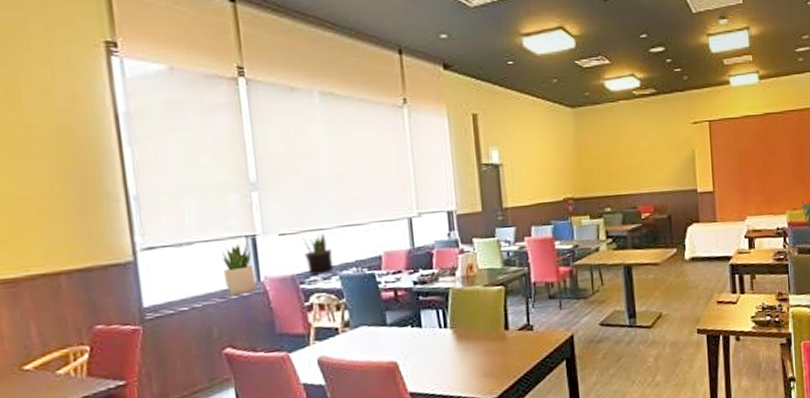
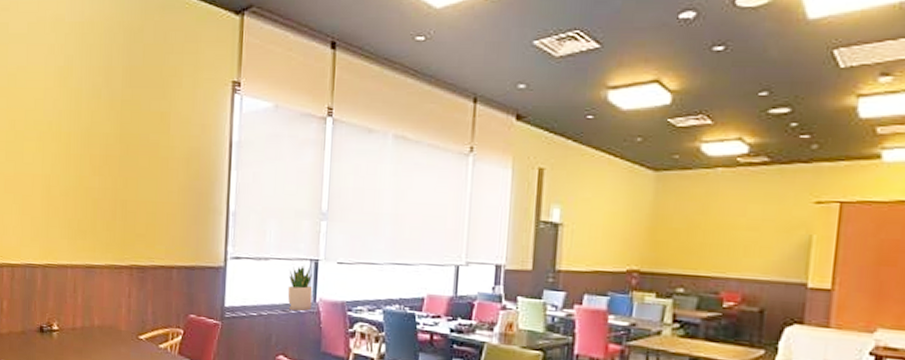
planter: present [303,233,334,276] -> none [356,267,381,306]

